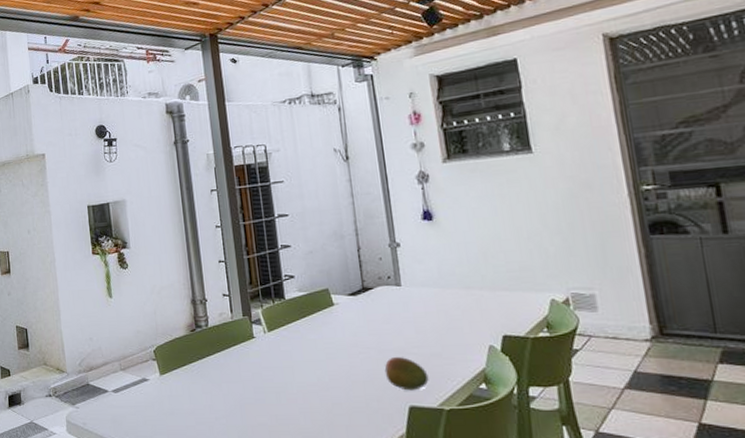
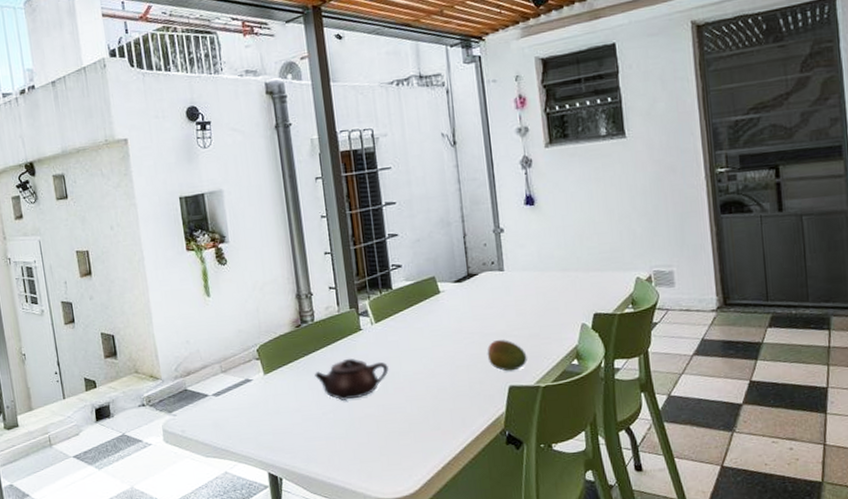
teapot: none [208,365,282,408] -> present [315,358,389,401]

